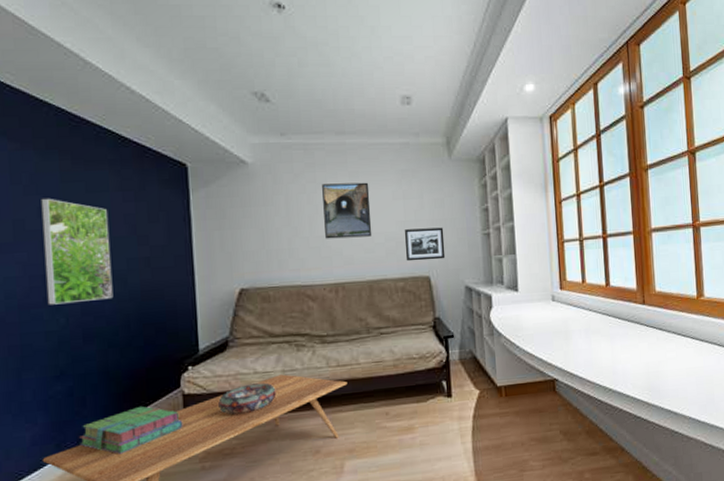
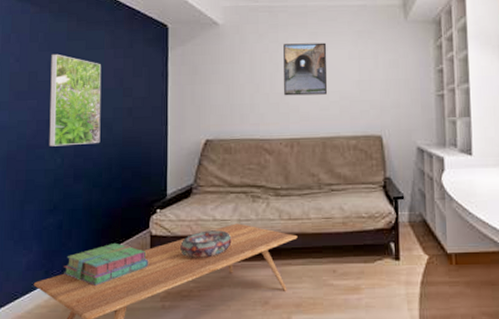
picture frame: present [404,227,446,262] -> none [358,87,398,120]

